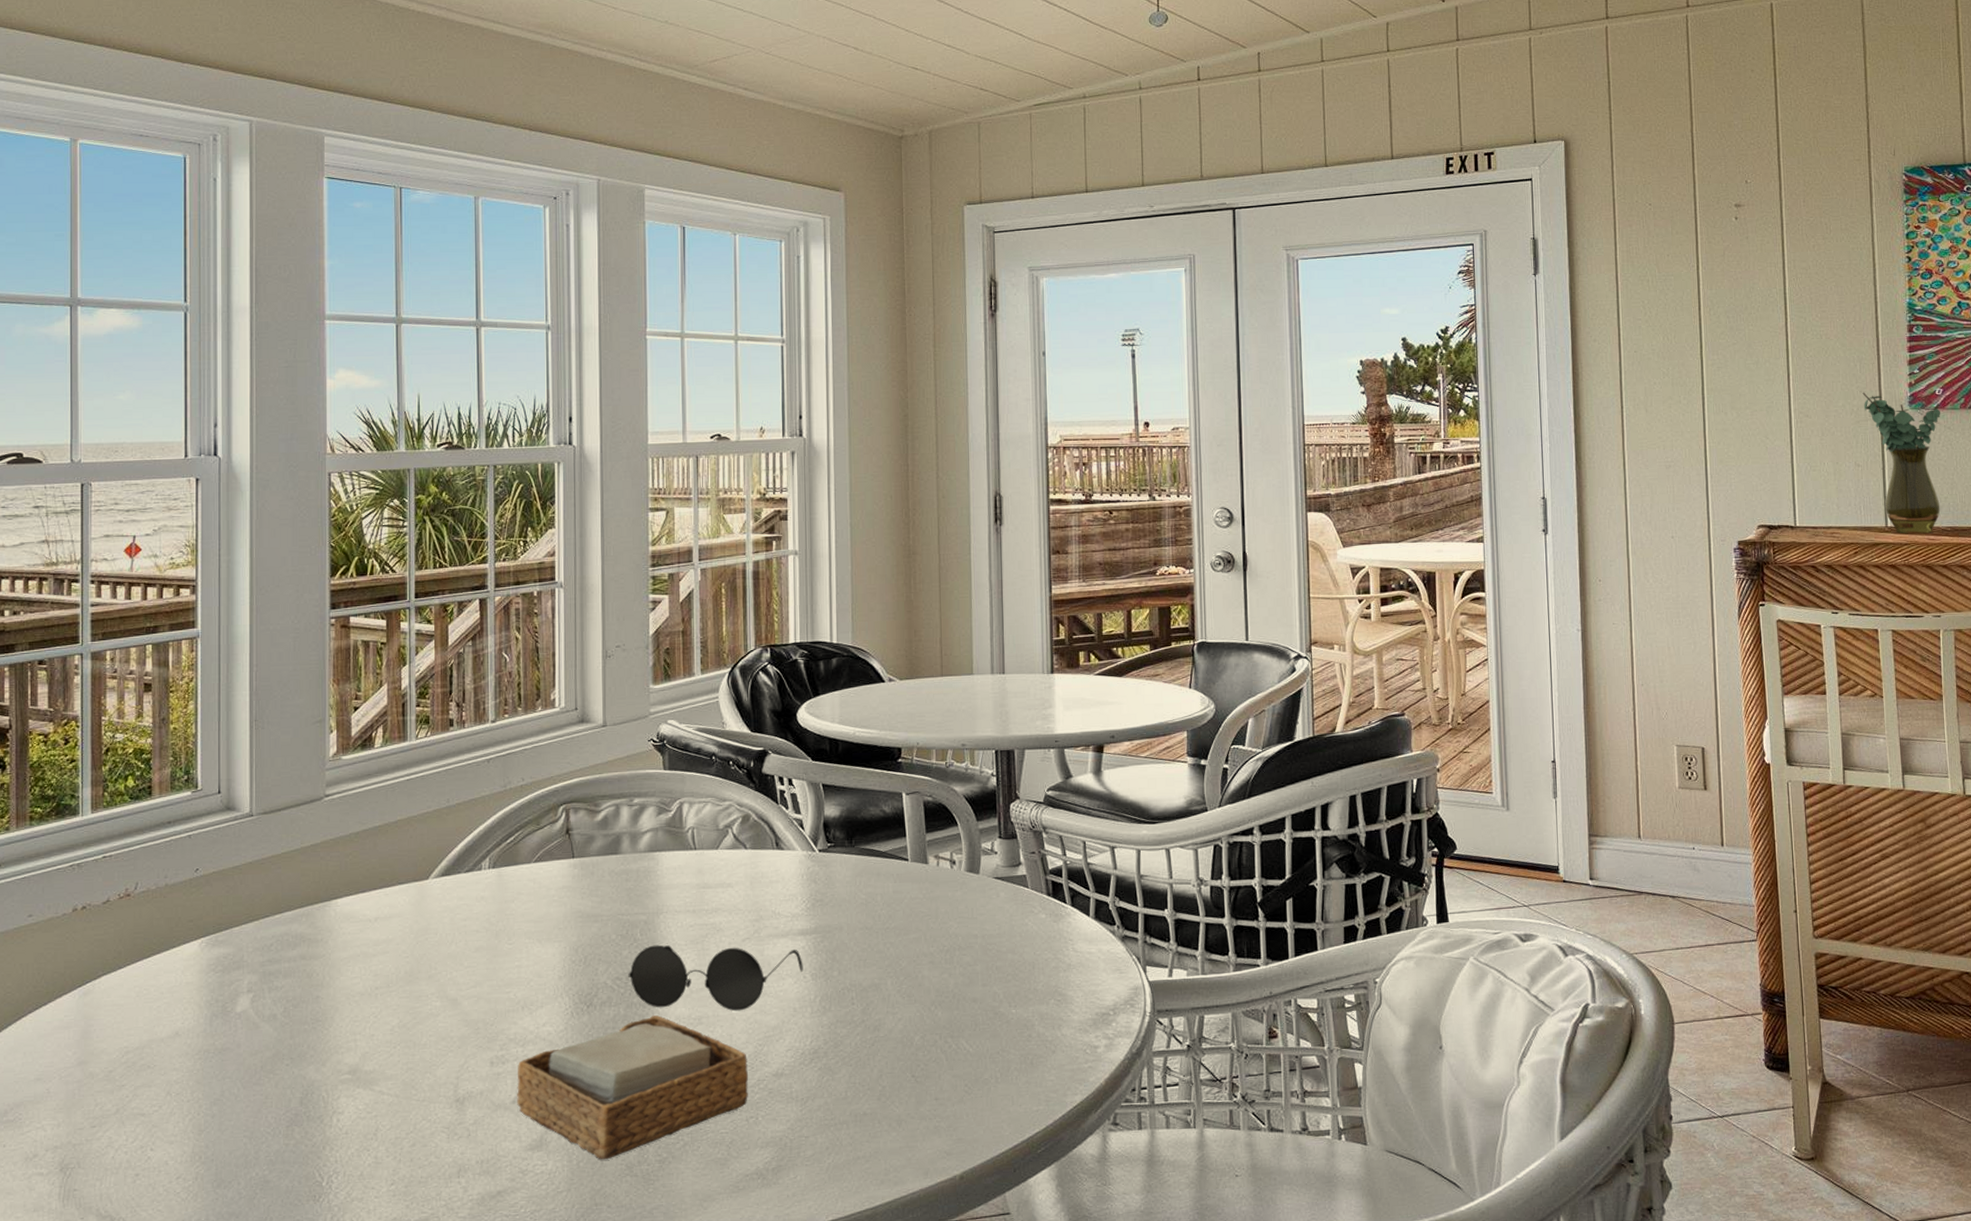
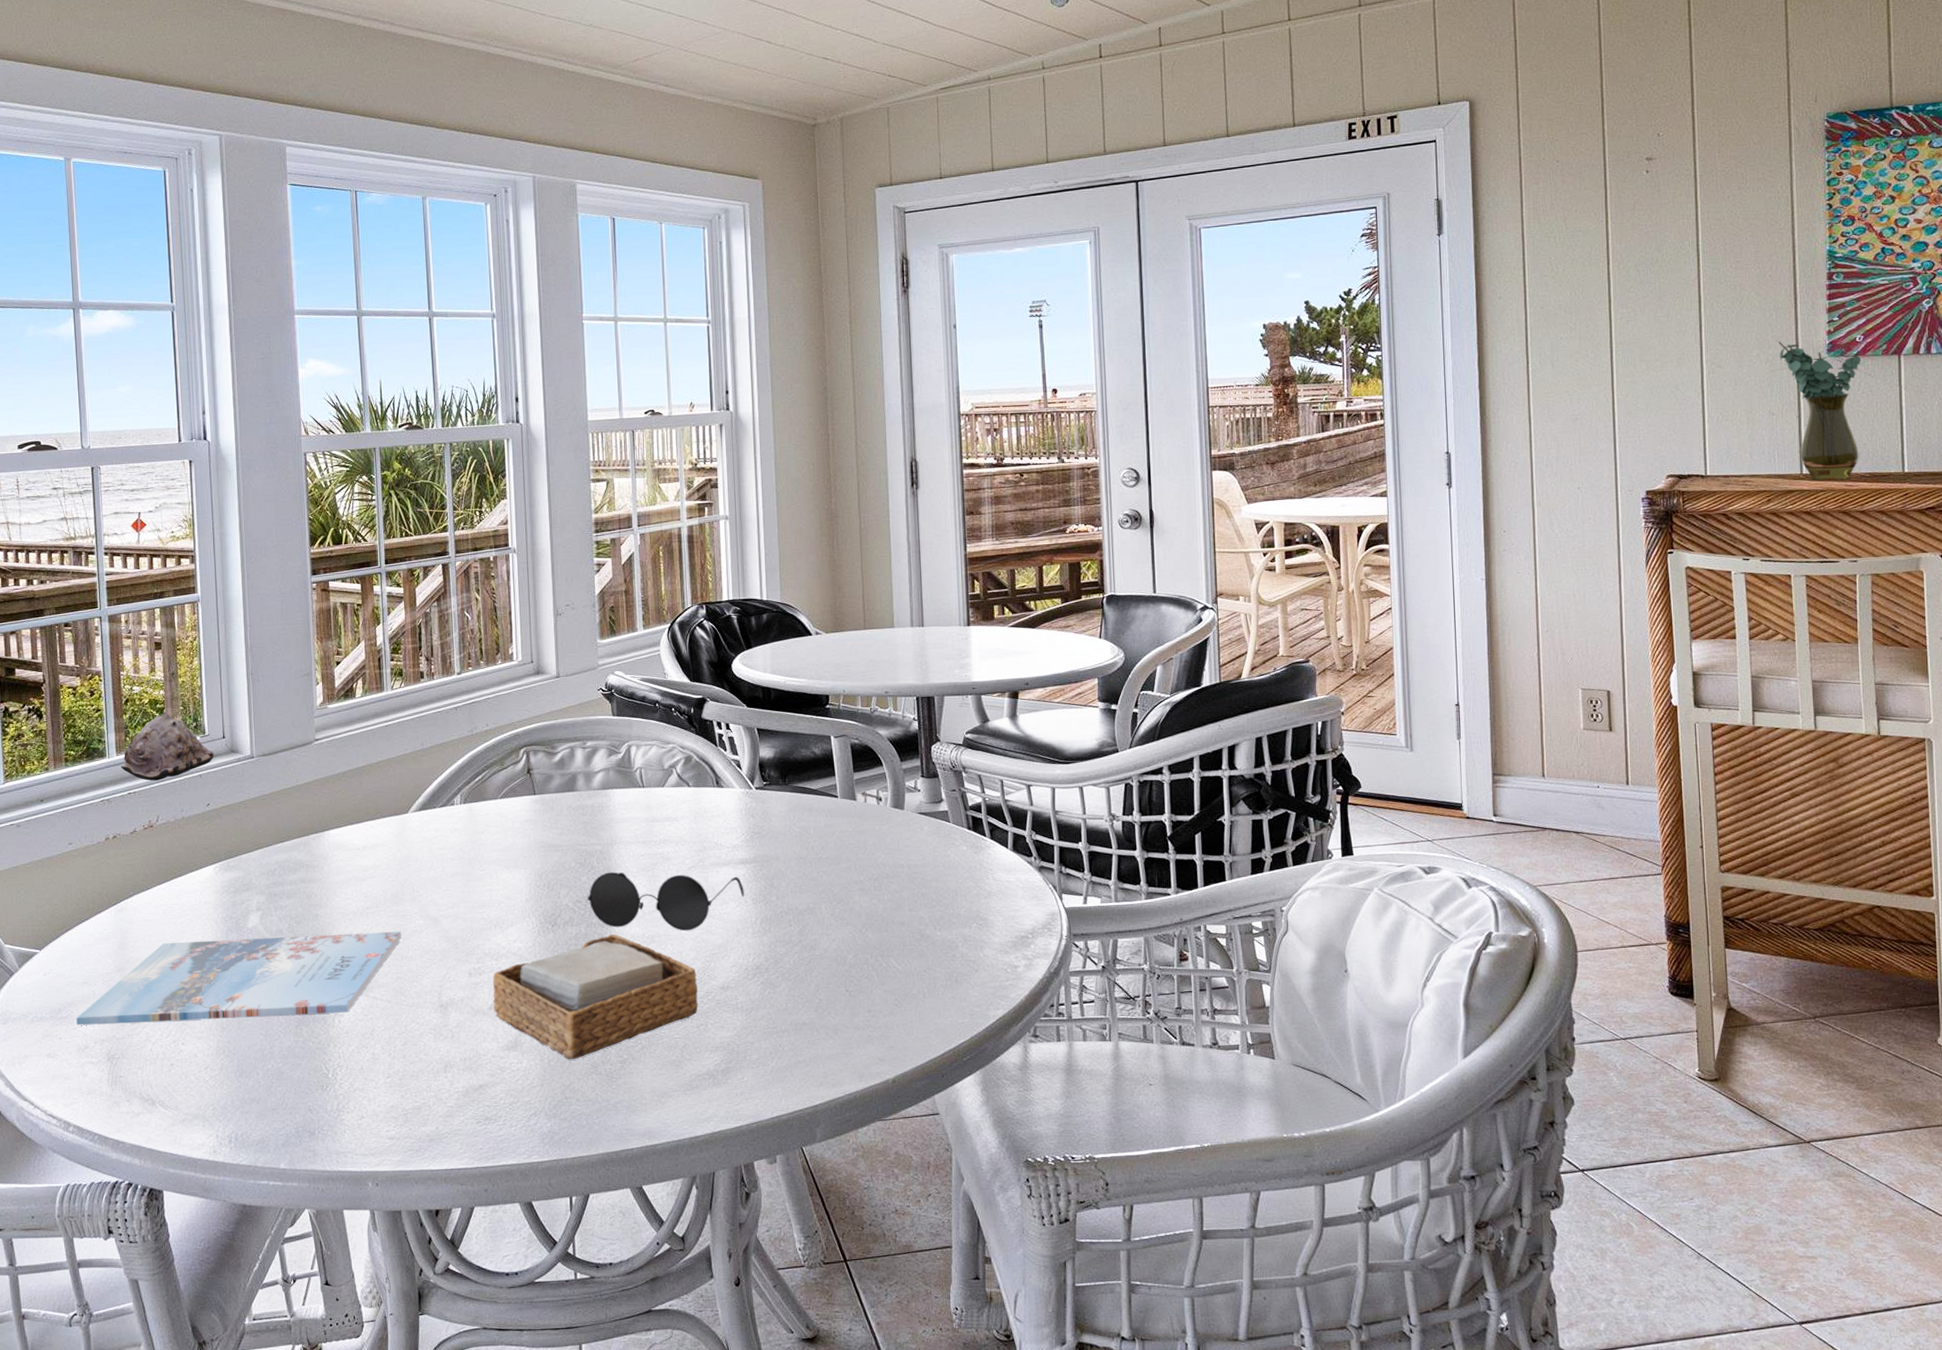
magazine: none [25,1015,415,1130] -> present [76,931,402,1026]
seashell: none [95,763,207,843] -> present [120,711,215,782]

